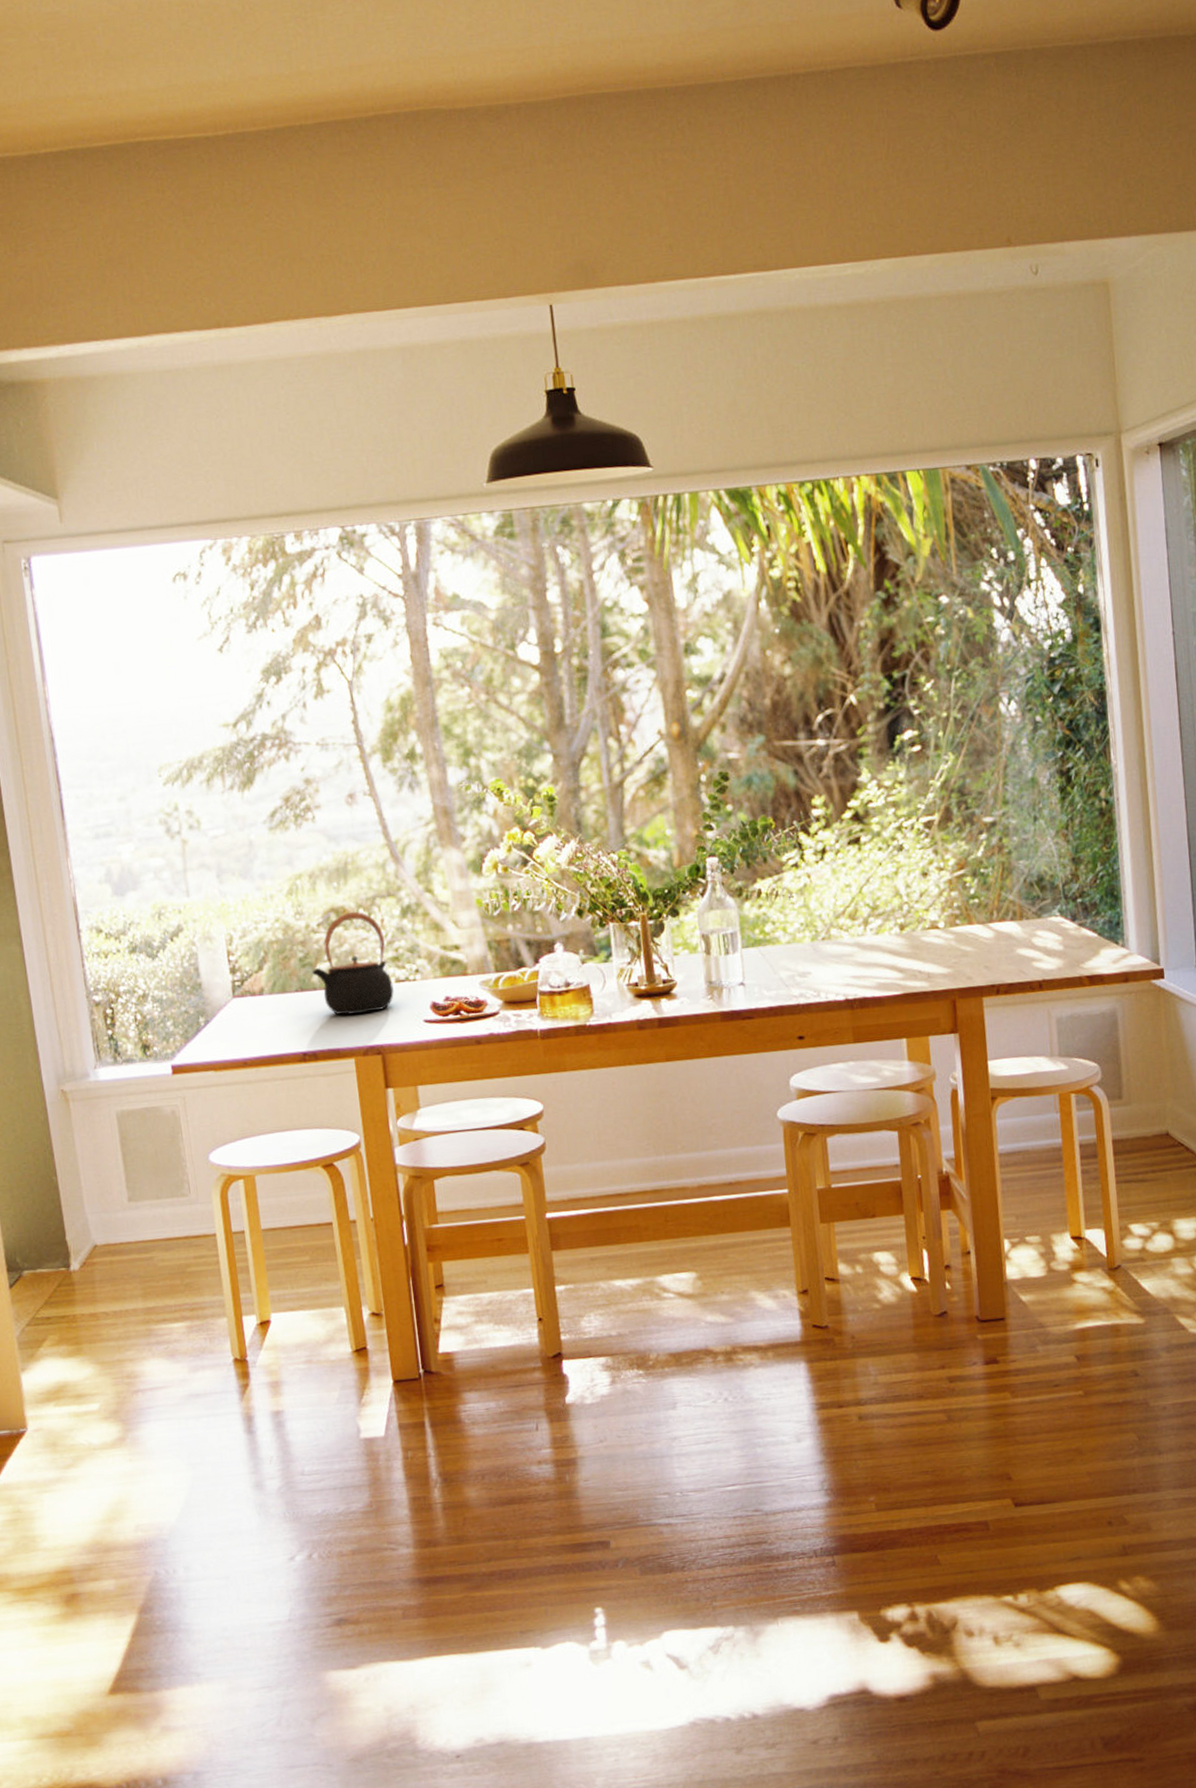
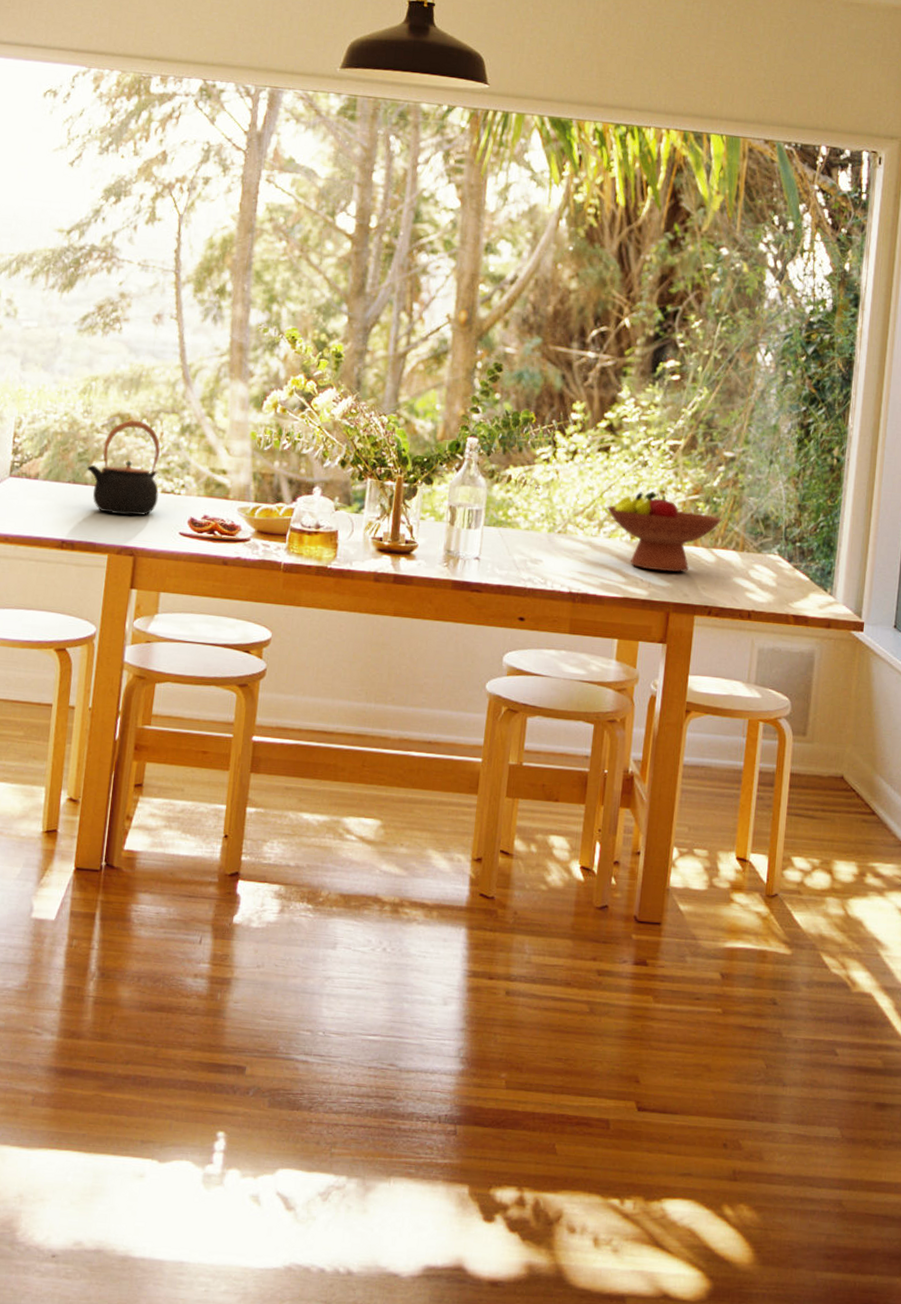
fruit bowl: none [868,875,994,959] -> present [606,492,722,572]

